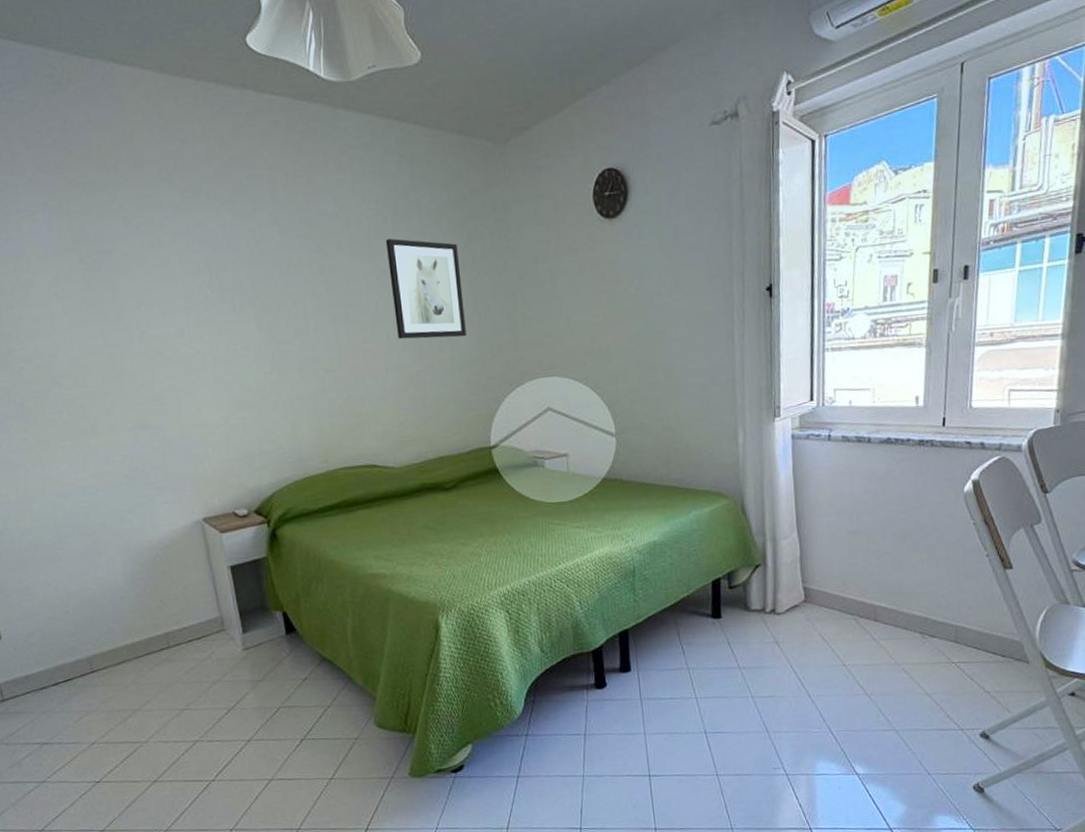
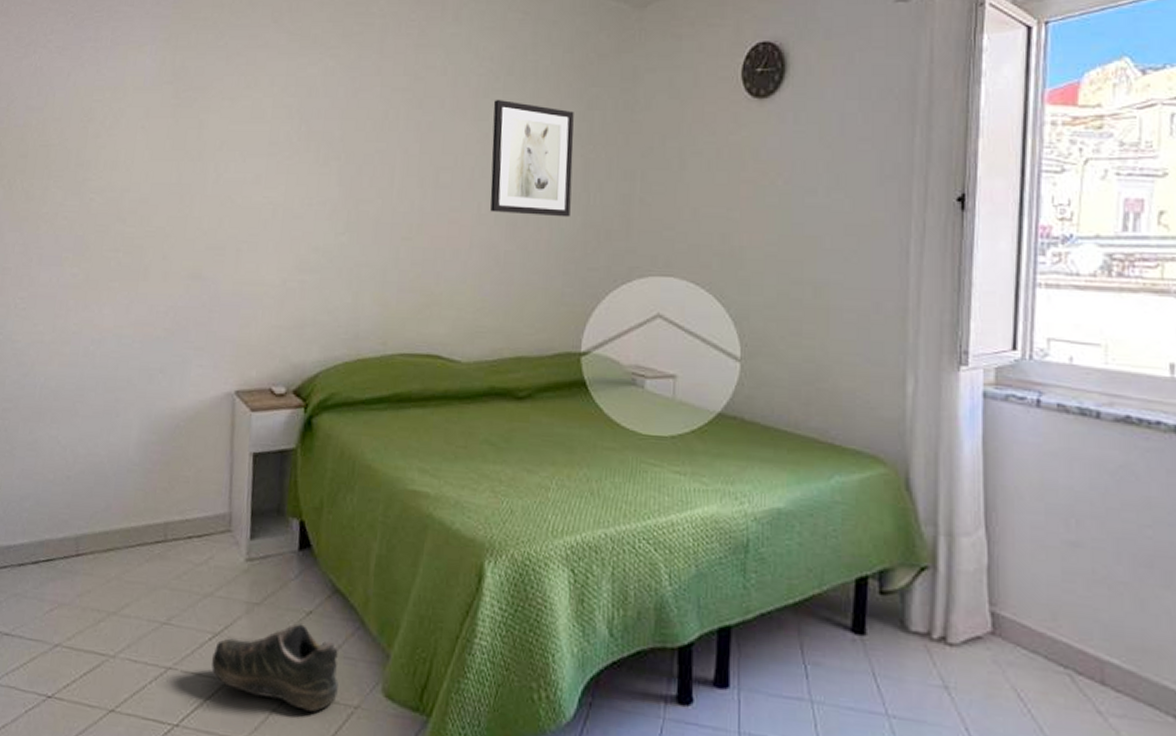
shoe: none [230,688,340,749] -> present [211,624,339,712]

